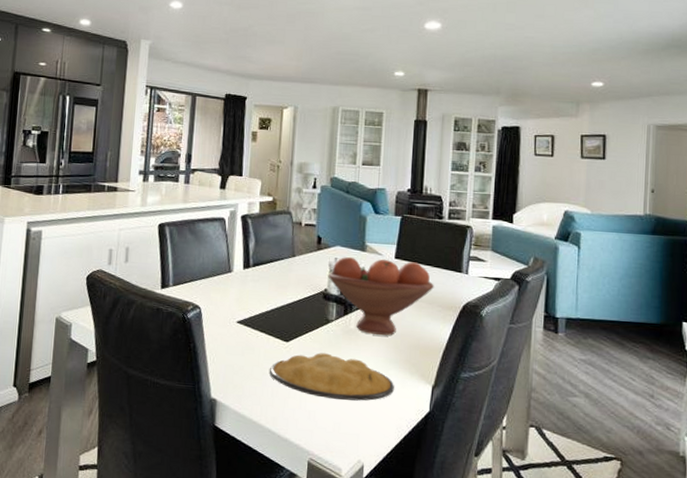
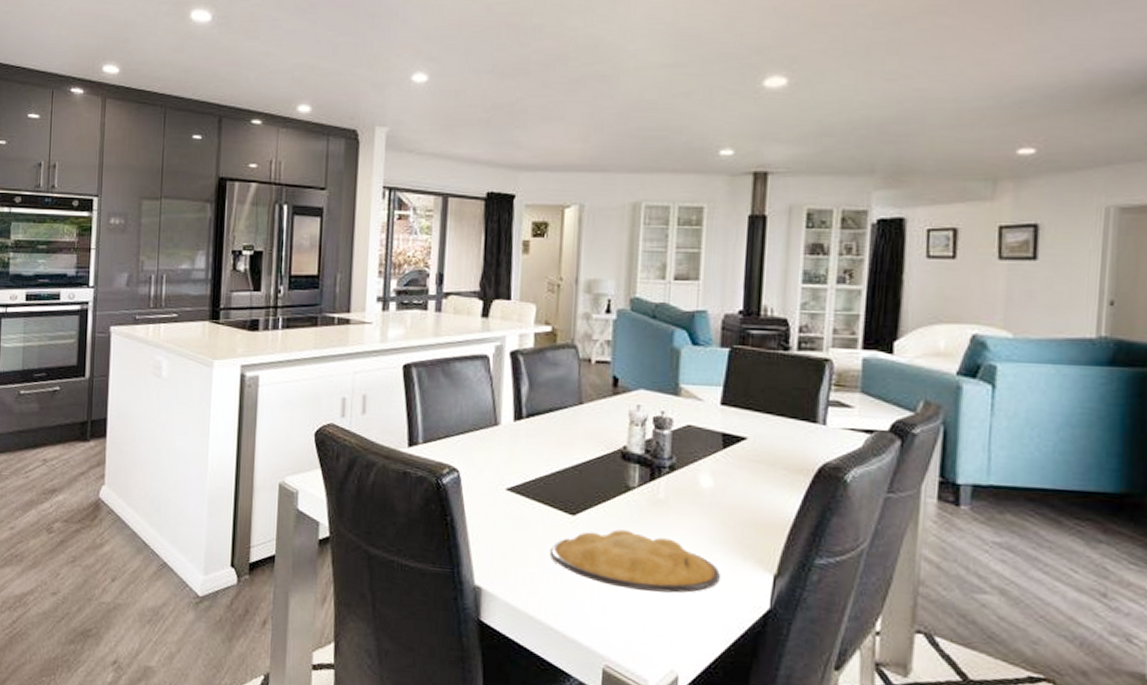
fruit bowl: present [328,257,434,336] -> none [627,404,777,508]

